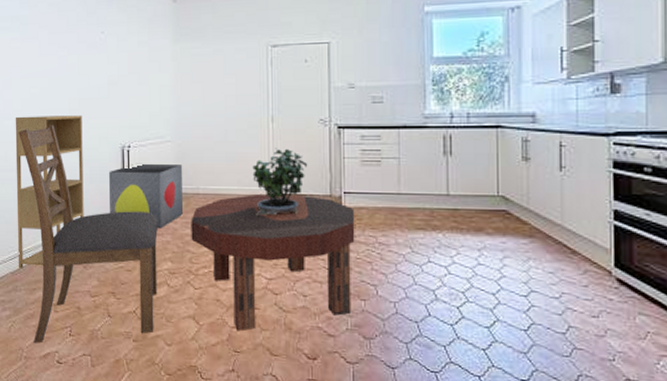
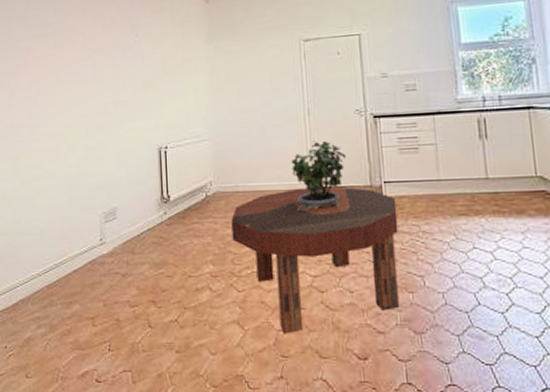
shelving unit: present [15,115,84,269] -> none [50,119,122,282]
chair: present [19,125,159,343] -> none [53,130,200,362]
storage bin: present [109,163,183,229] -> none [147,163,223,230]

